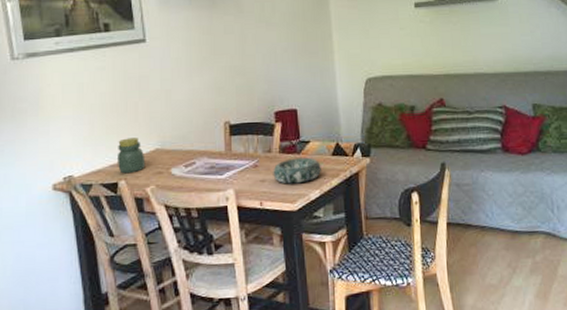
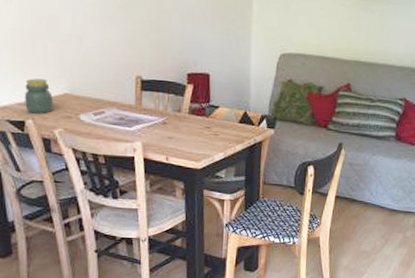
decorative bowl: present [273,157,321,184] -> none [181,120,228,145]

